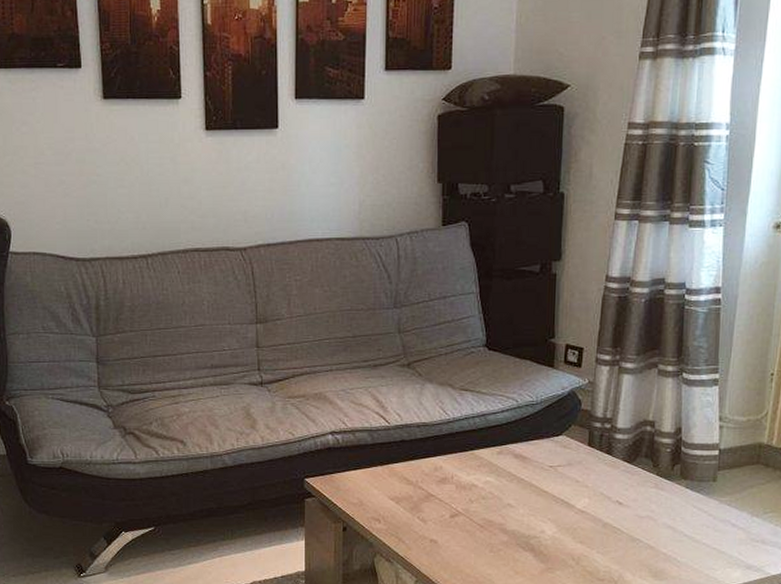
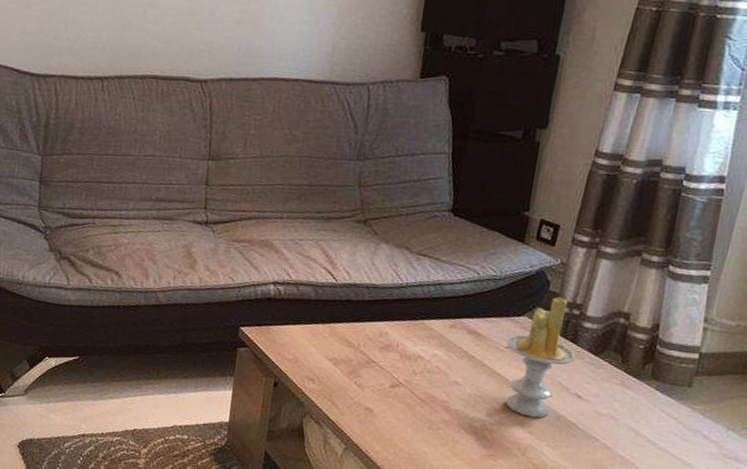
candle: none [549,413,613,528] -> present [505,296,576,418]

